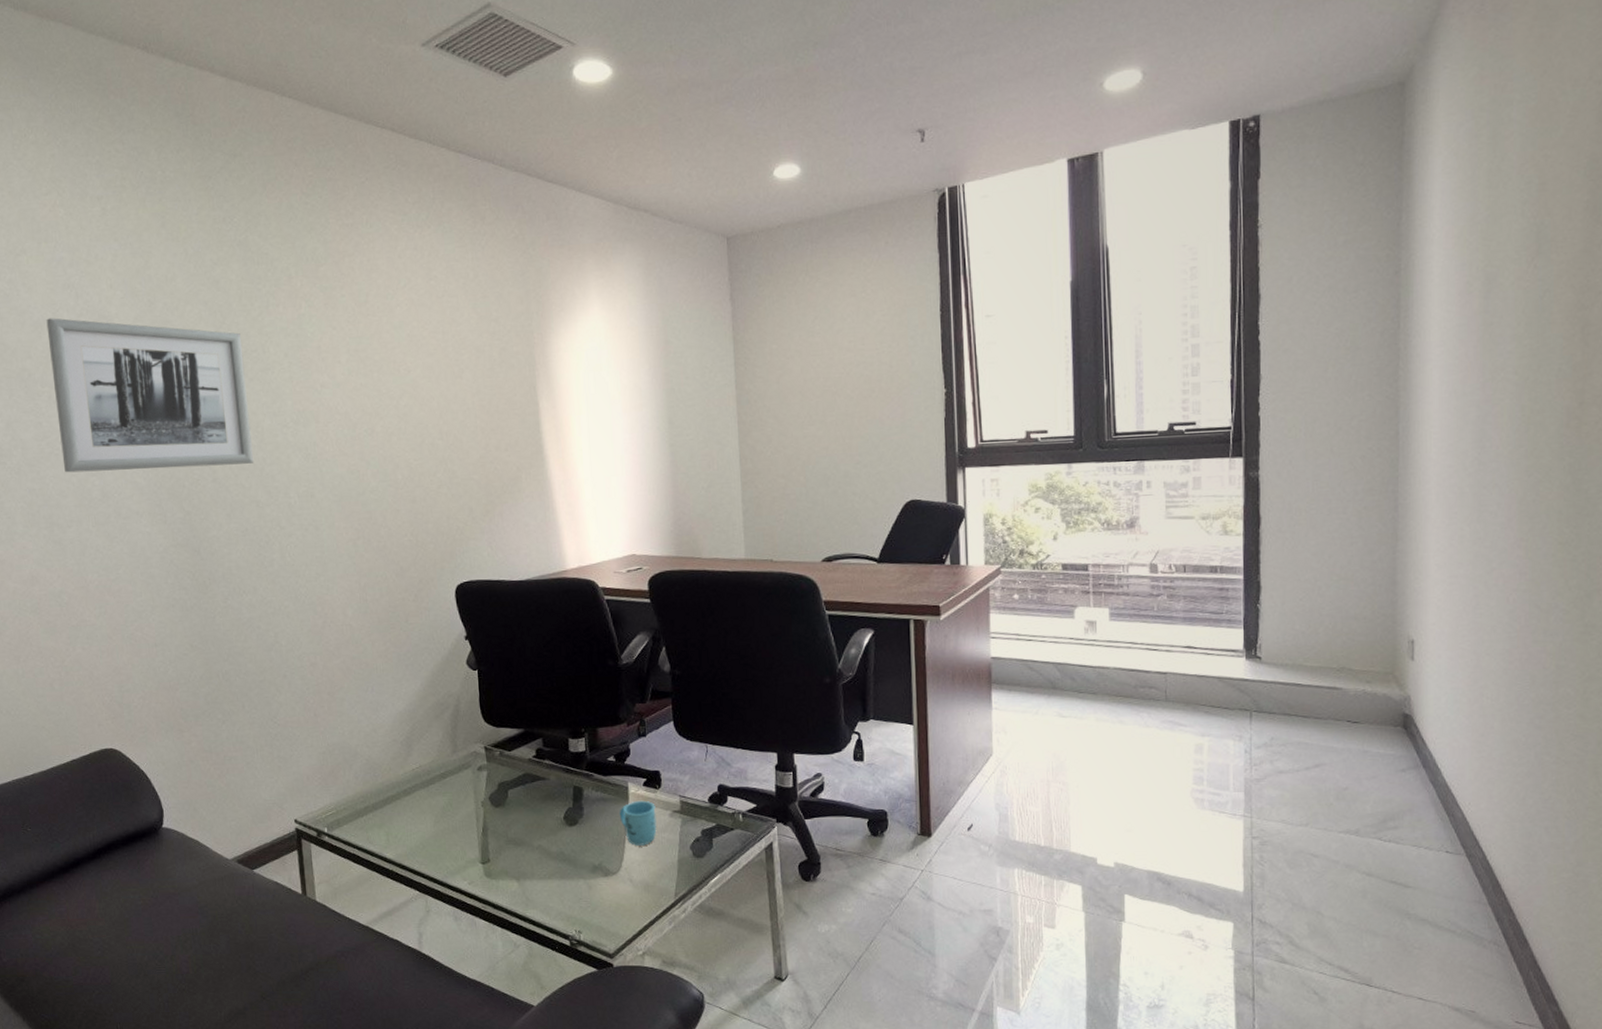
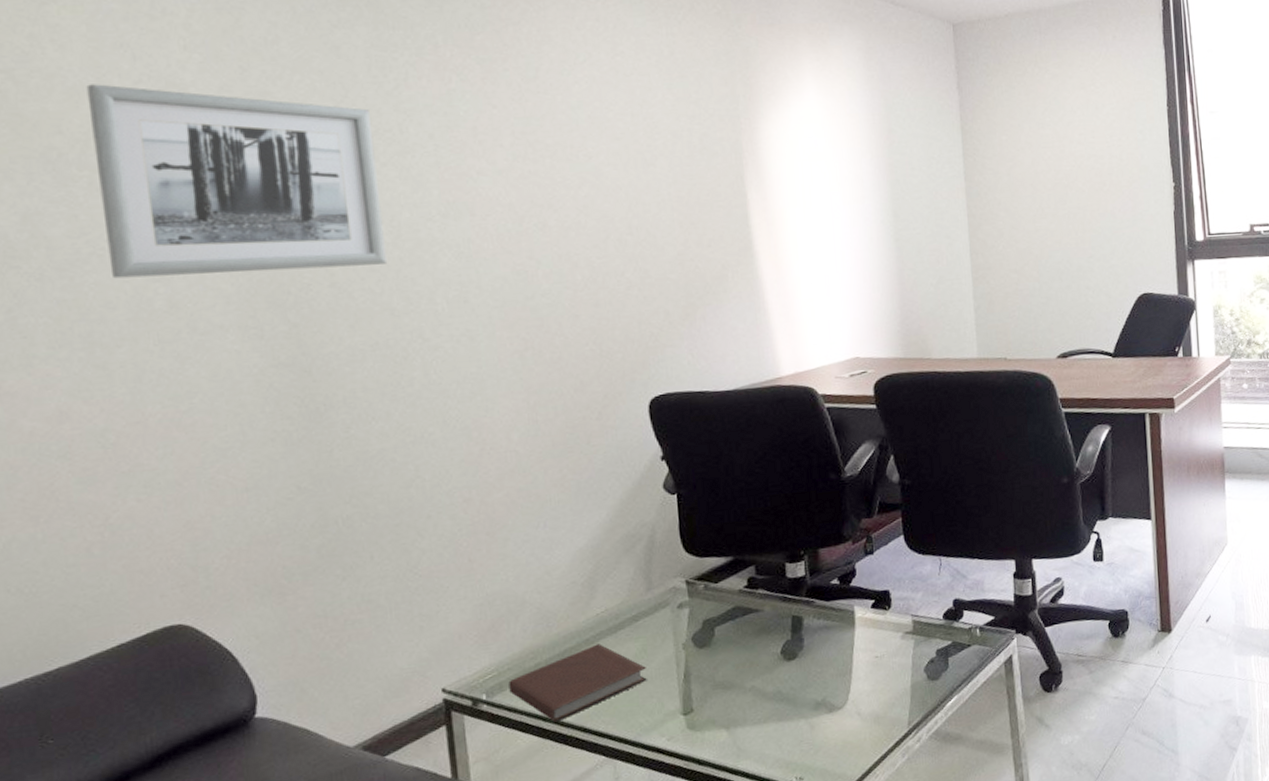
notebook: none [344,795,452,858] -> present [508,644,647,723]
mug: present [619,800,657,846] -> none [844,624,887,675]

